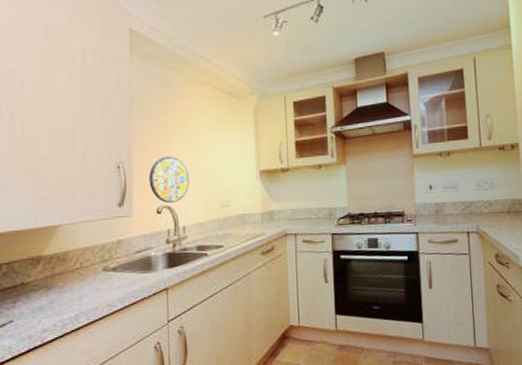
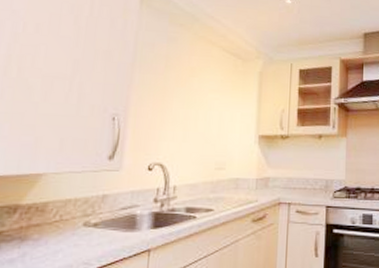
manhole cover: present [149,156,190,203] -> none [143,112,187,160]

